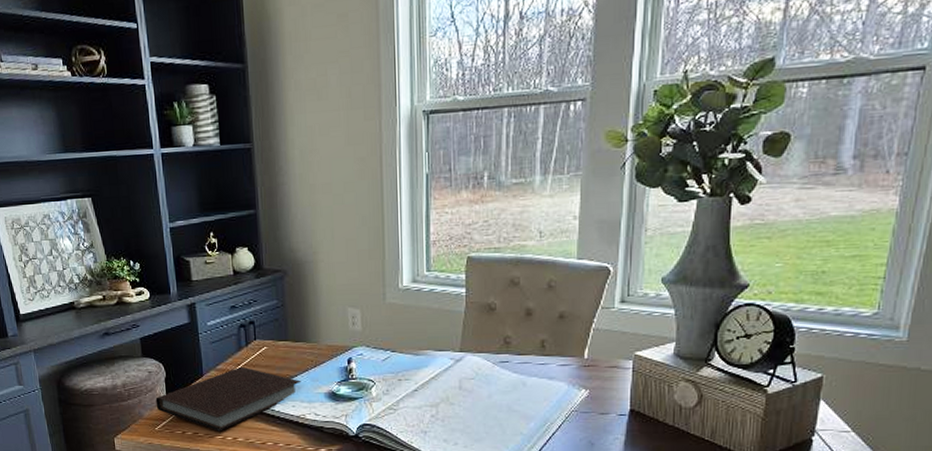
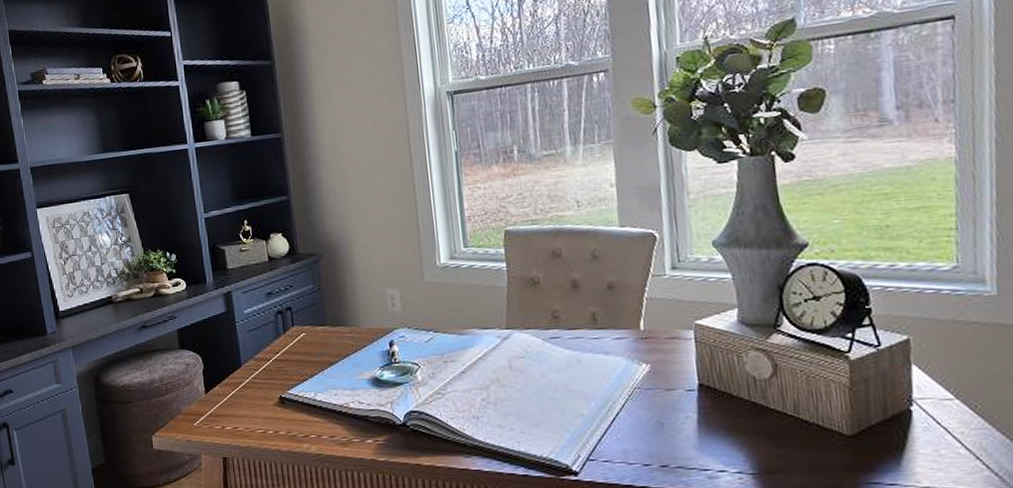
notebook: present [155,366,301,431] -> none [193,354,343,425]

